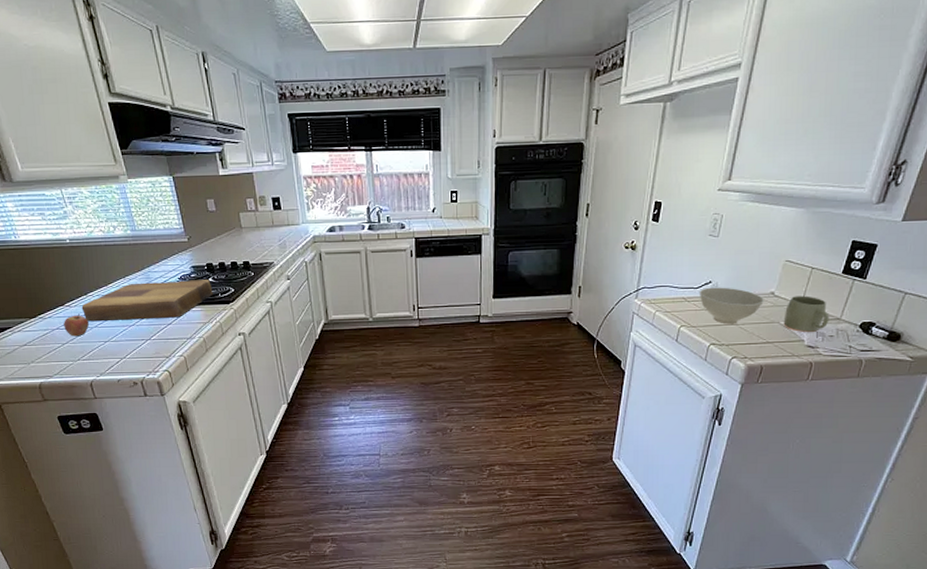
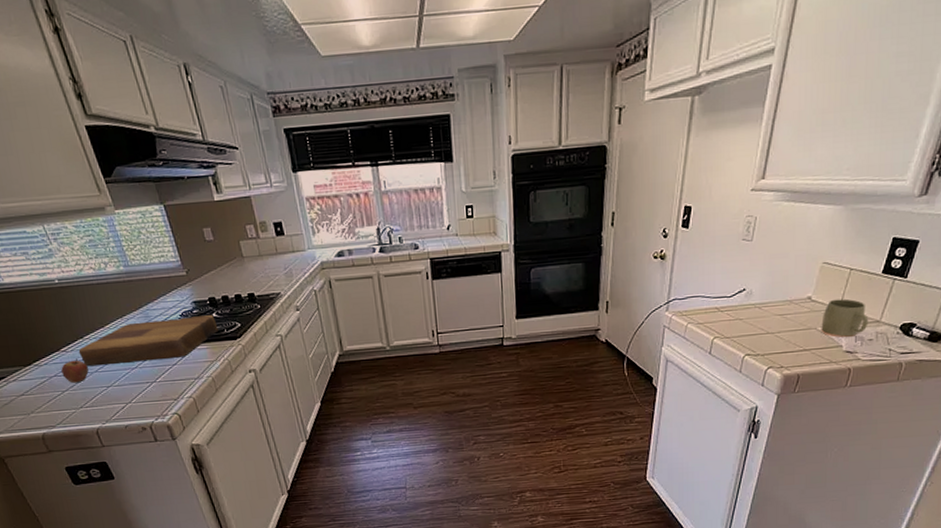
bowl: present [699,287,764,324] -> none [732,294,801,333]

